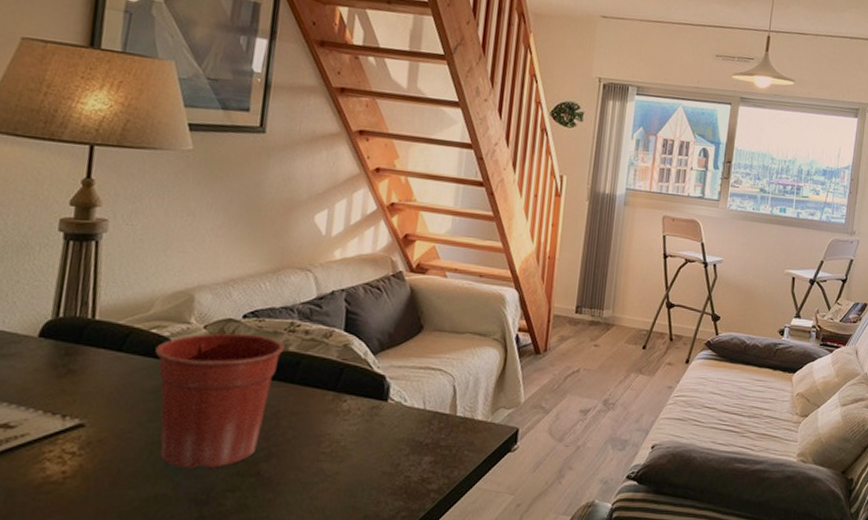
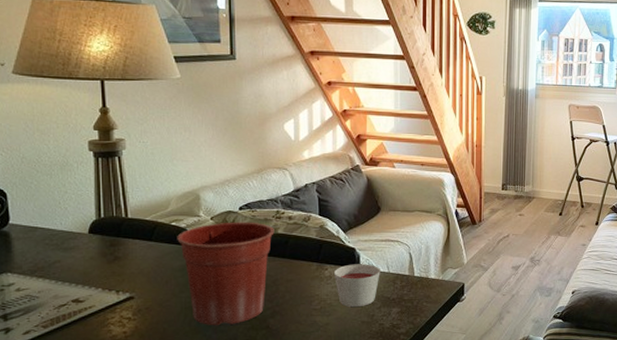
candle: none [354,396,414,452] -> present [334,264,380,307]

